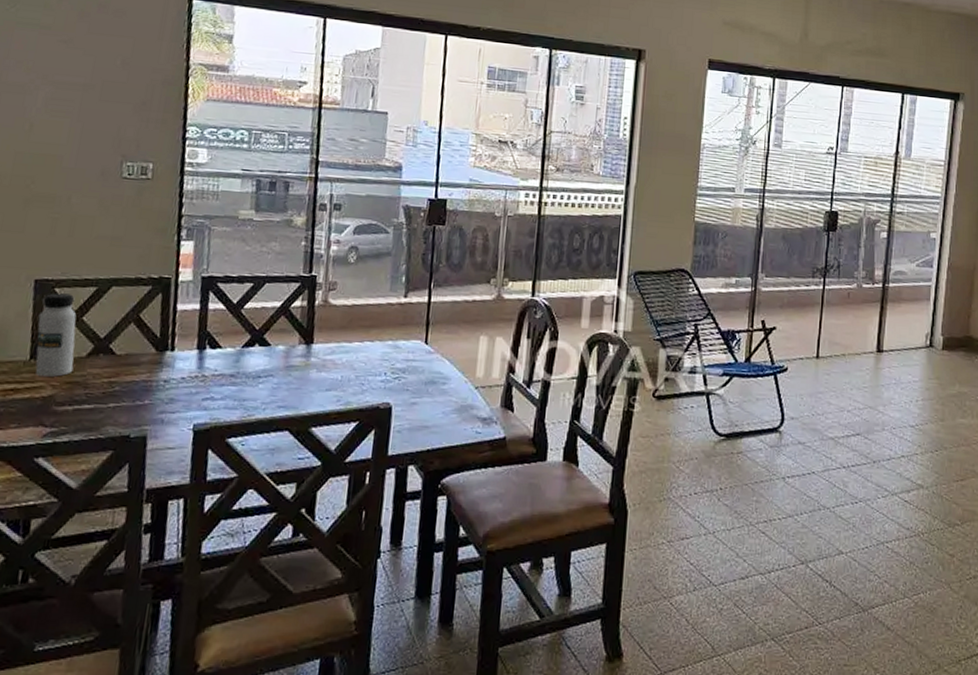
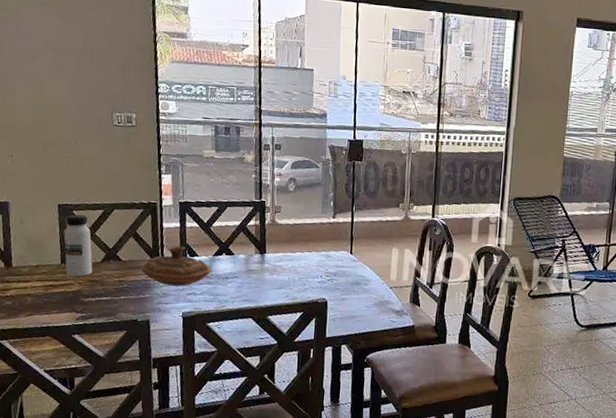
decorative bowl: none [141,334,240,389] -> present [141,246,212,286]

